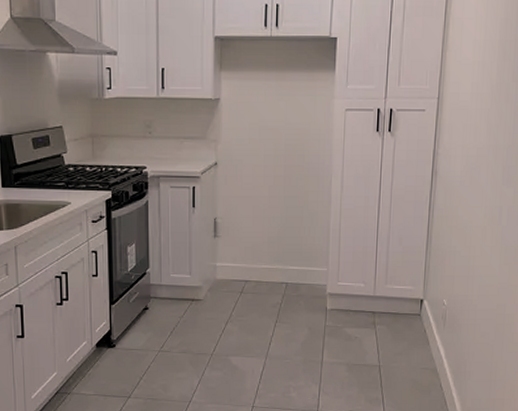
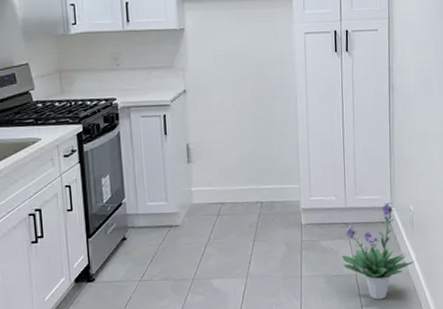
potted plant: none [365,293,443,393] -> present [341,201,414,300]

